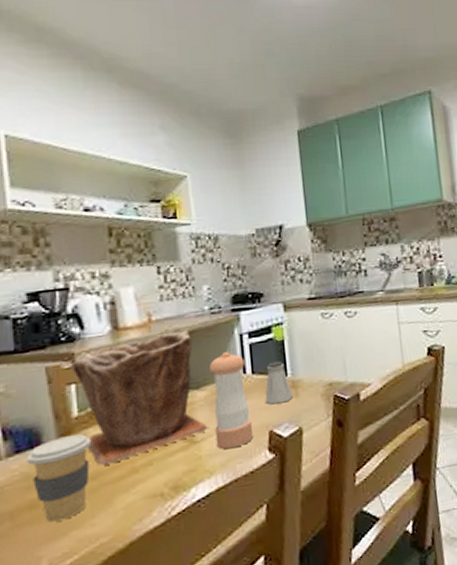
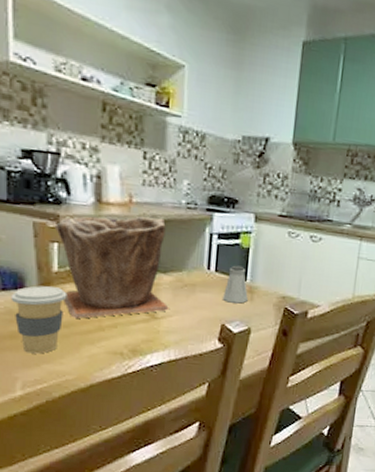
pepper shaker: present [208,352,254,449] -> none [174,246,210,331]

